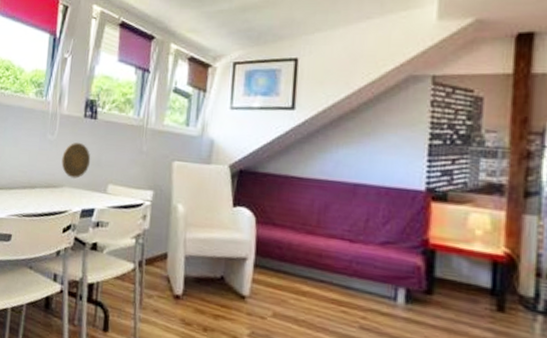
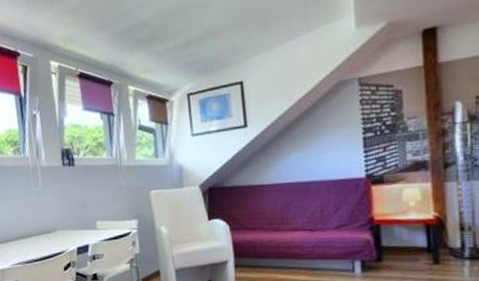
decorative plate: present [61,143,91,179] -> none [50,189,77,222]

